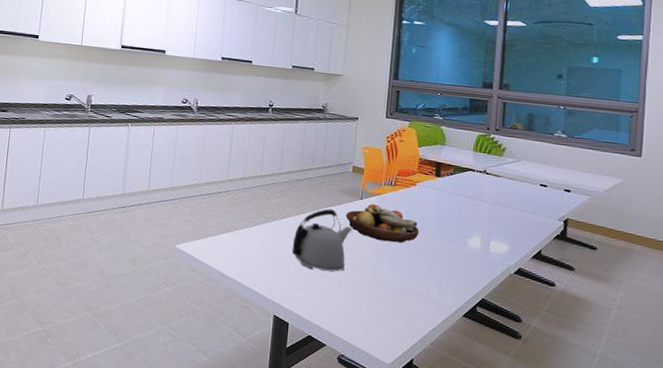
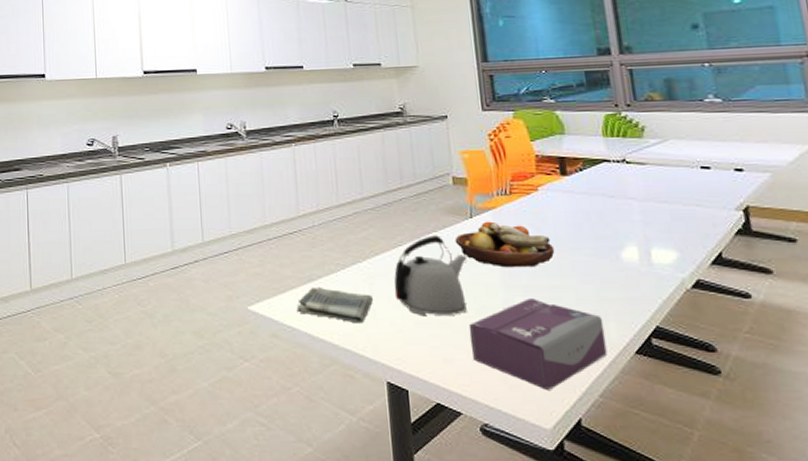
dish towel: none [214,236,275,269] -> present [297,286,374,324]
tissue box: none [342,266,444,336] -> present [468,298,608,390]

